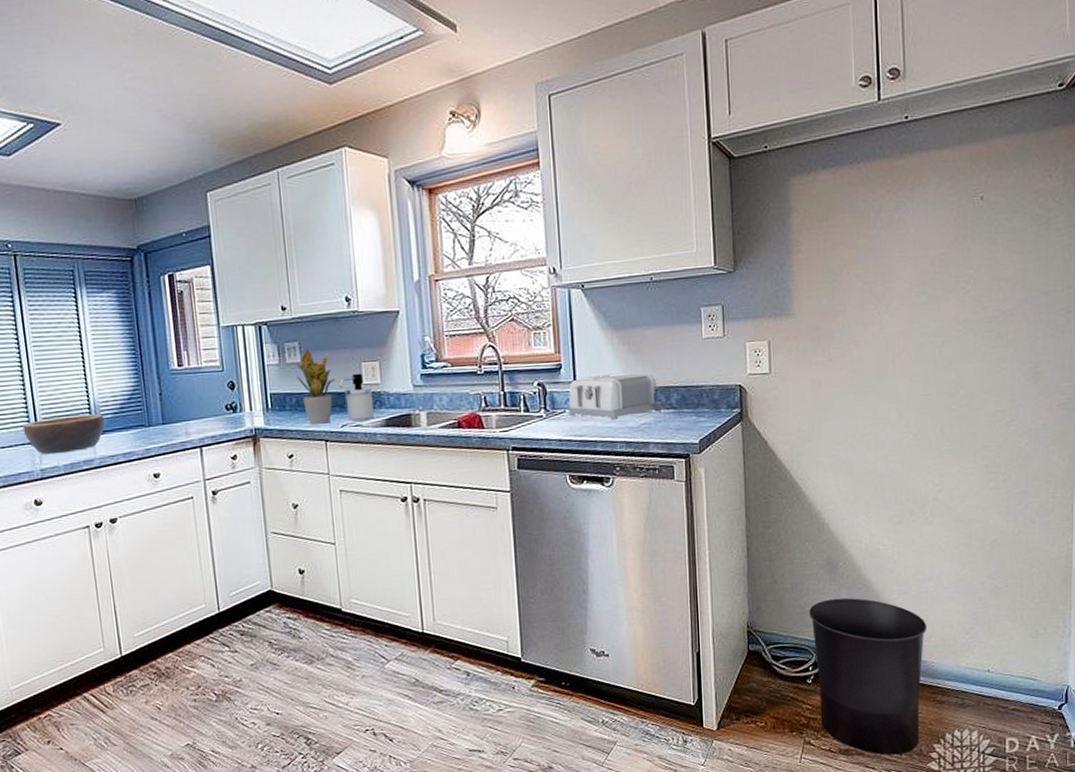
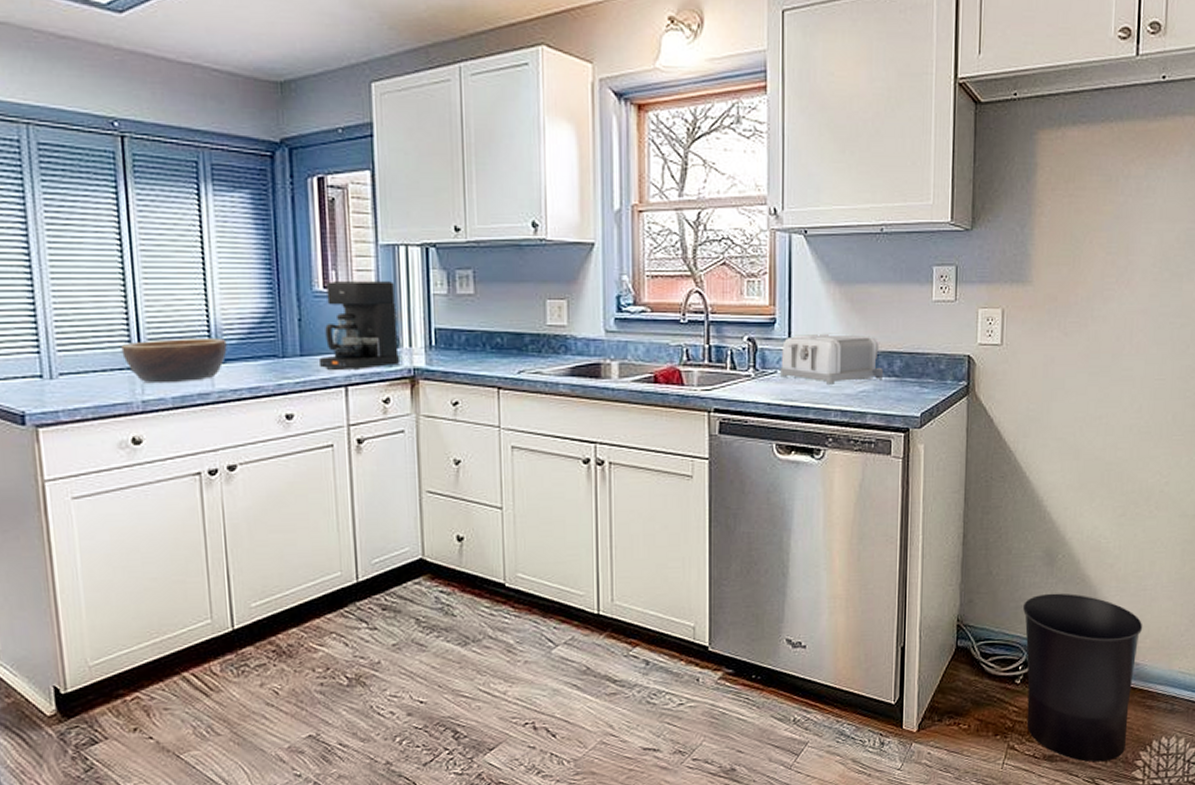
coffee maker: none [177,357,243,434] -> present [318,281,399,371]
potted plant: present [291,349,338,425] -> none [462,280,518,368]
soap dispenser: present [339,373,374,420] -> none [518,312,558,366]

